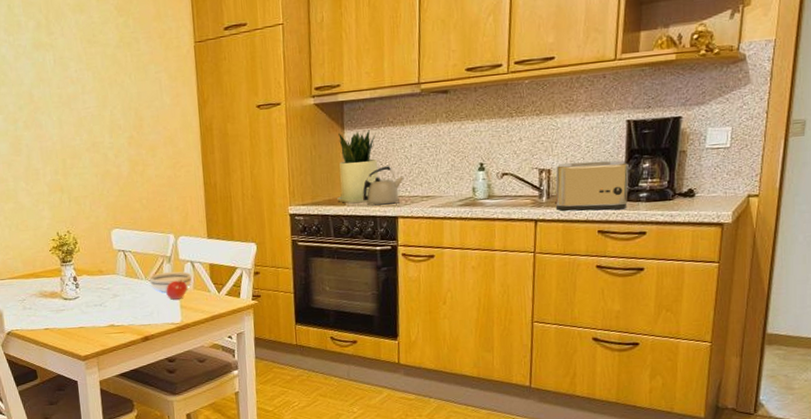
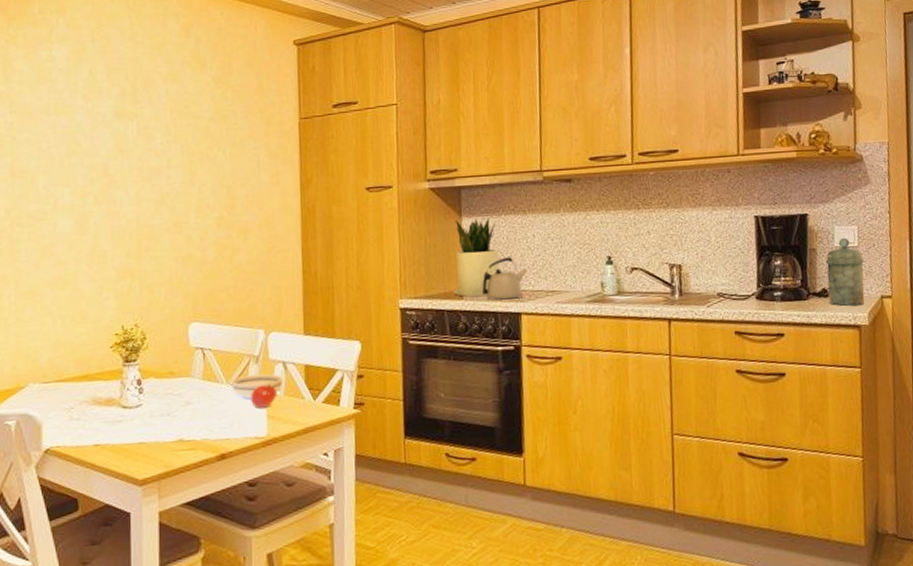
toaster: present [554,160,635,212] -> none [687,257,768,311]
canister: none [694,139,735,205] -> present [825,237,865,306]

